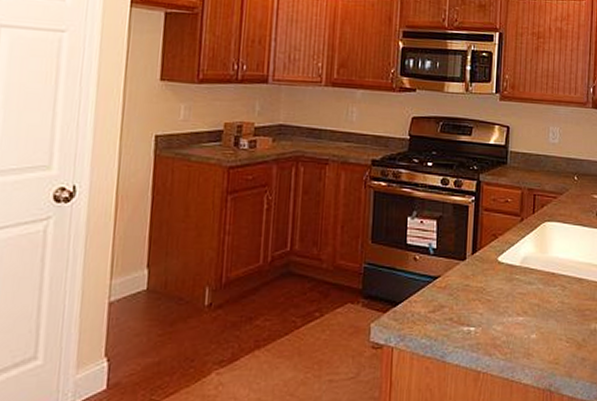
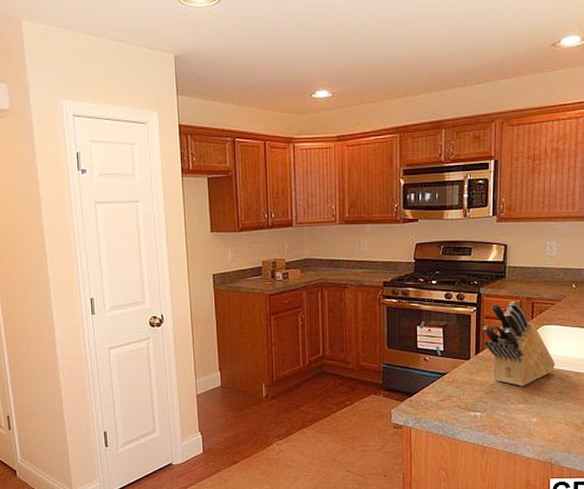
knife block: none [480,192,557,295] -> present [482,301,556,387]

